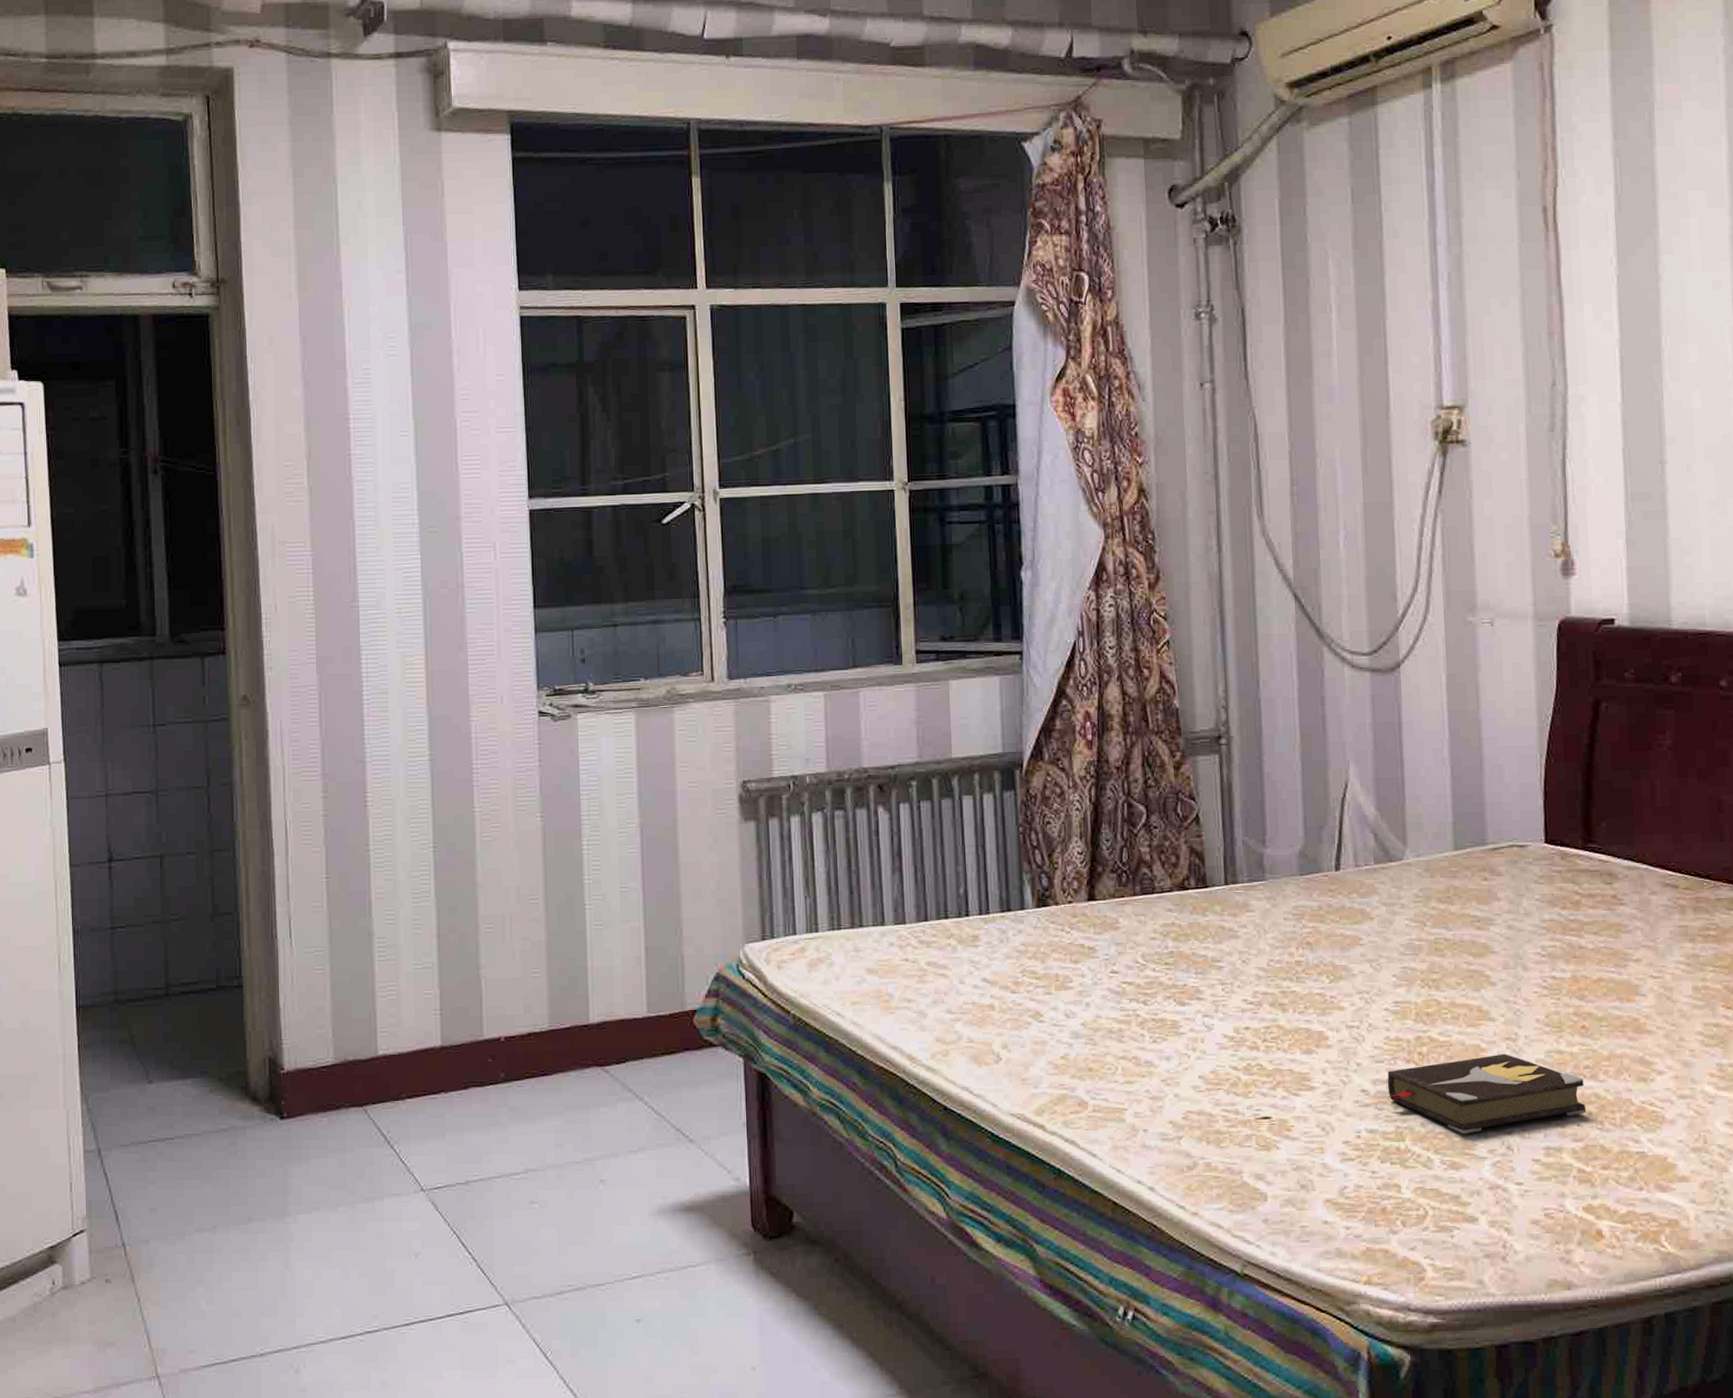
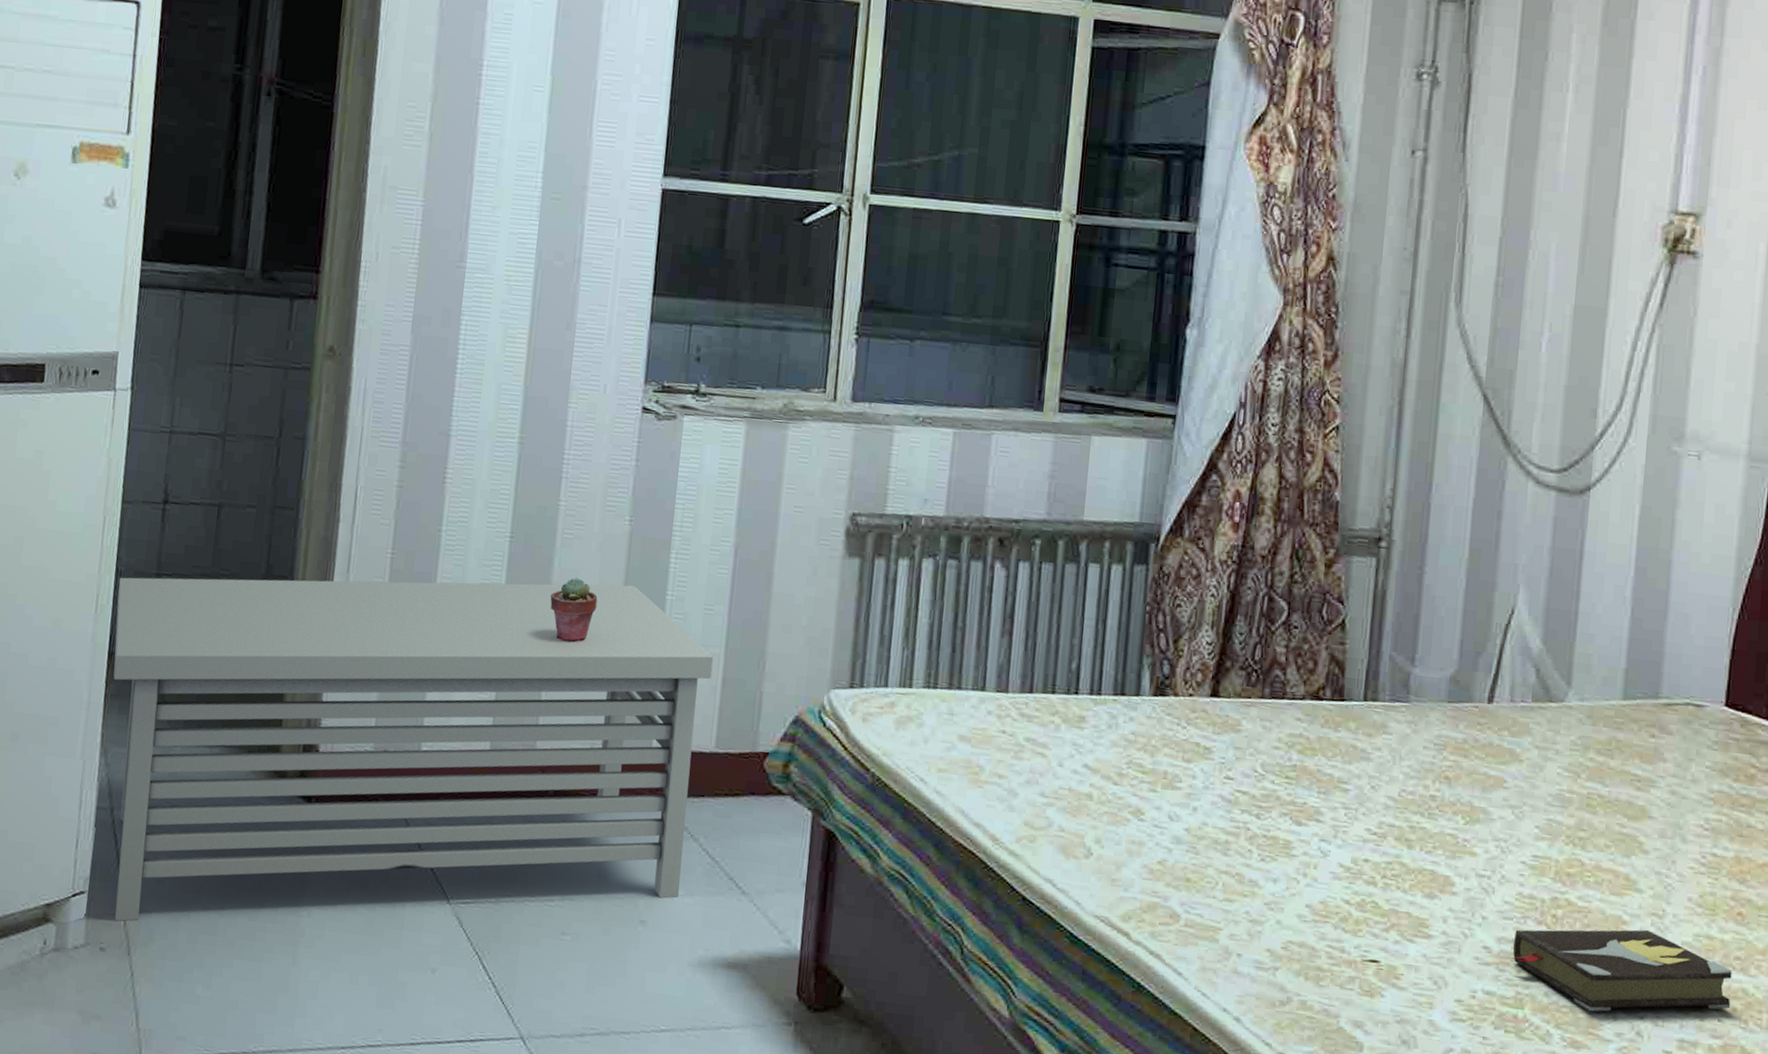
storage bench: none [77,875,635,1253] -> present [113,577,714,922]
potted succulent: none [477,875,521,936] -> present [550,577,598,643]

